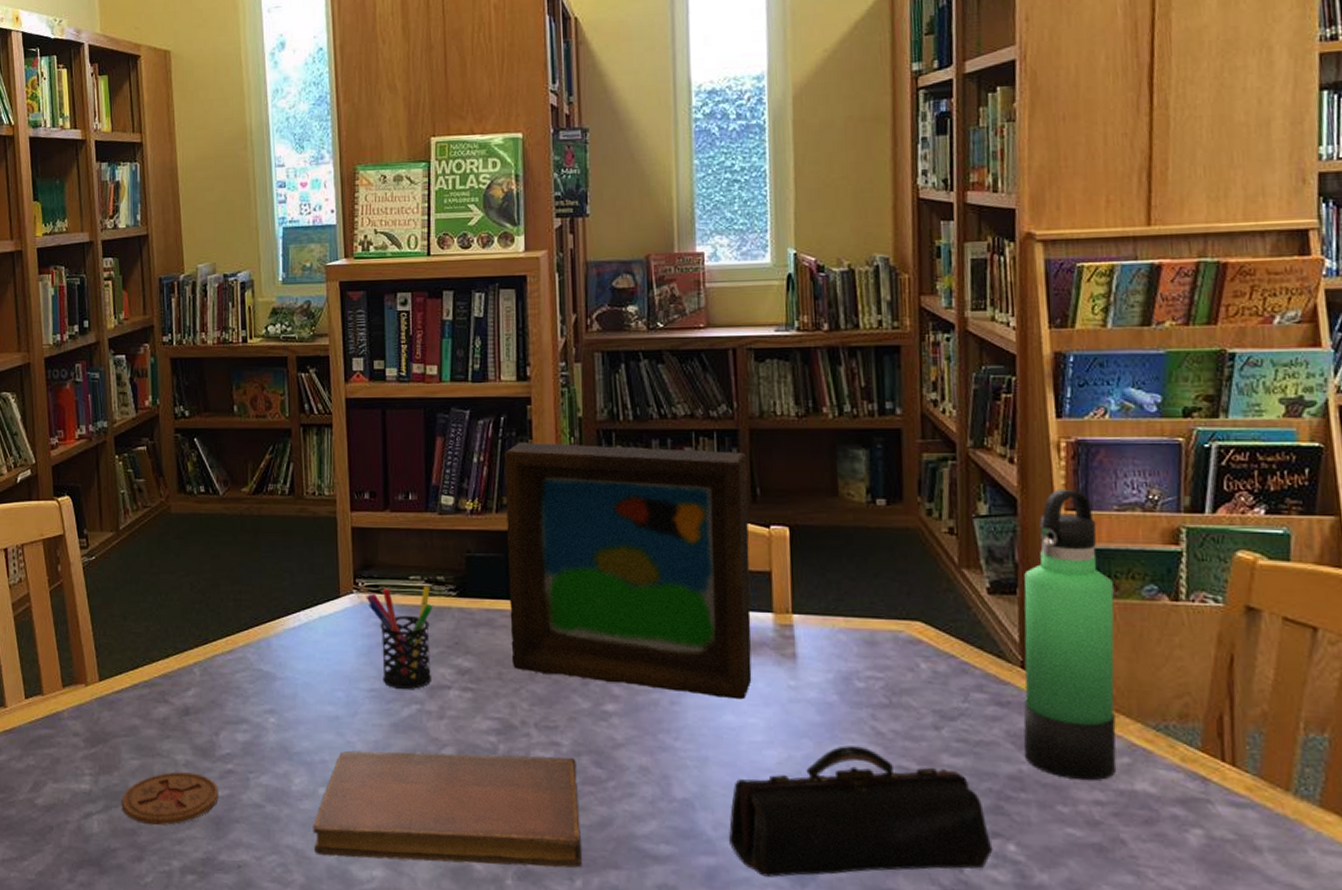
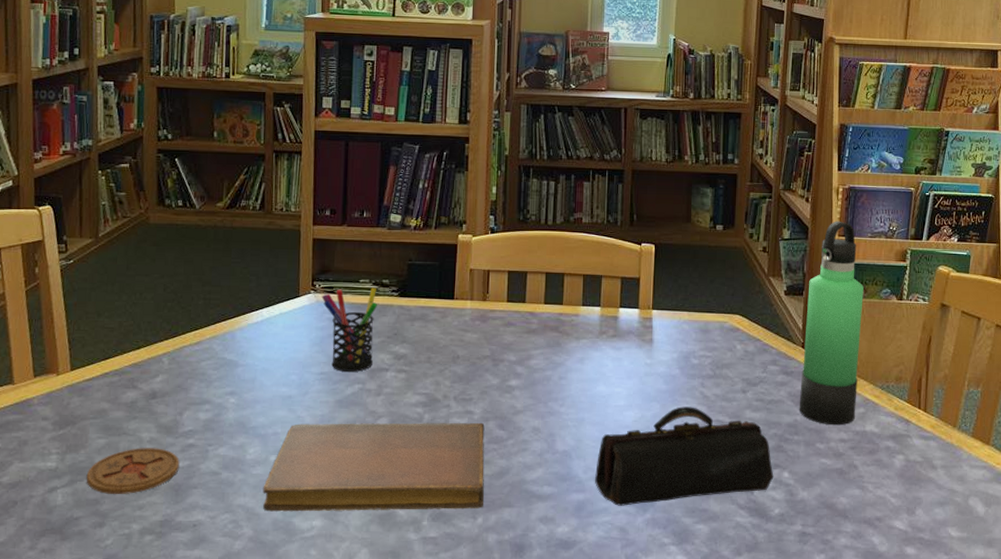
picture frame: present [503,442,752,700] -> none [439,173,629,375]

